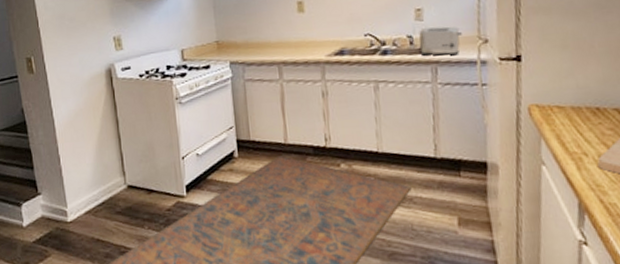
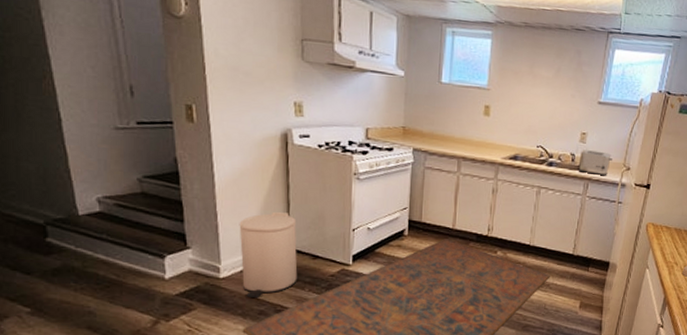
pedal bin: none [79,148,136,241] -> present [239,212,298,299]

